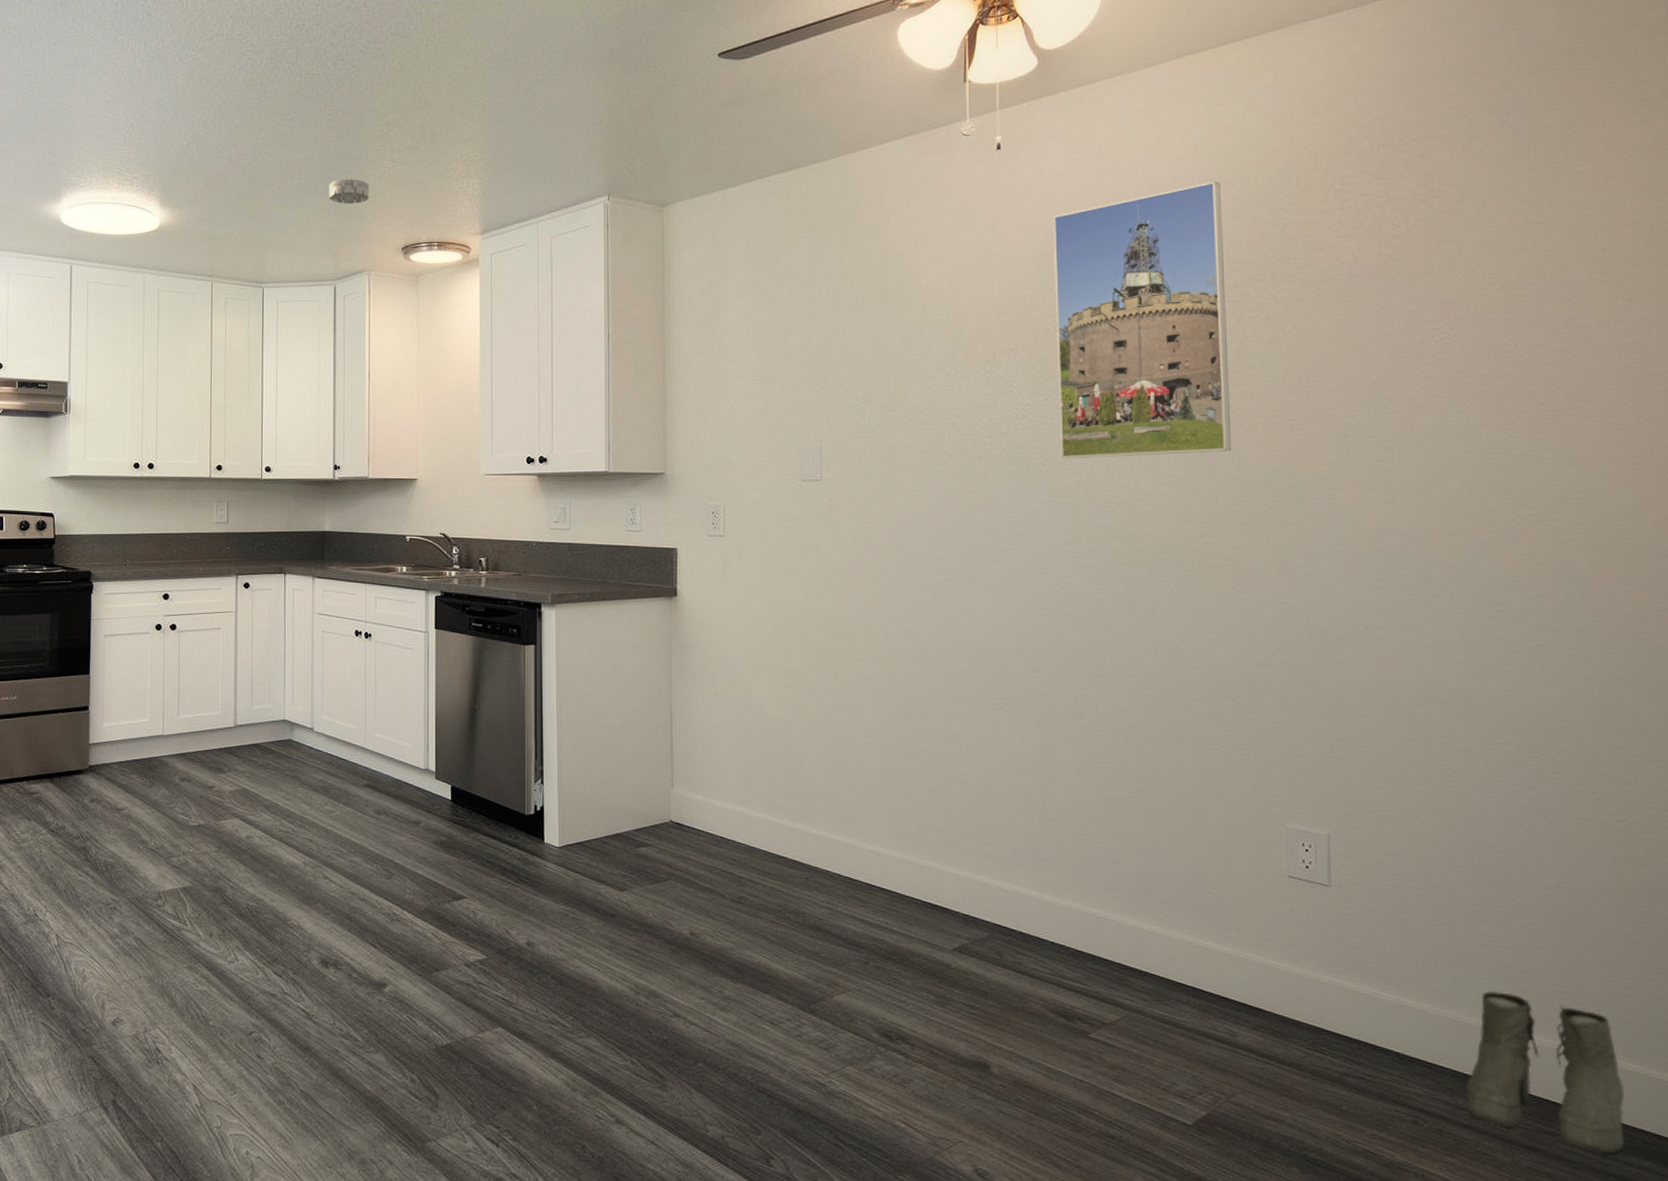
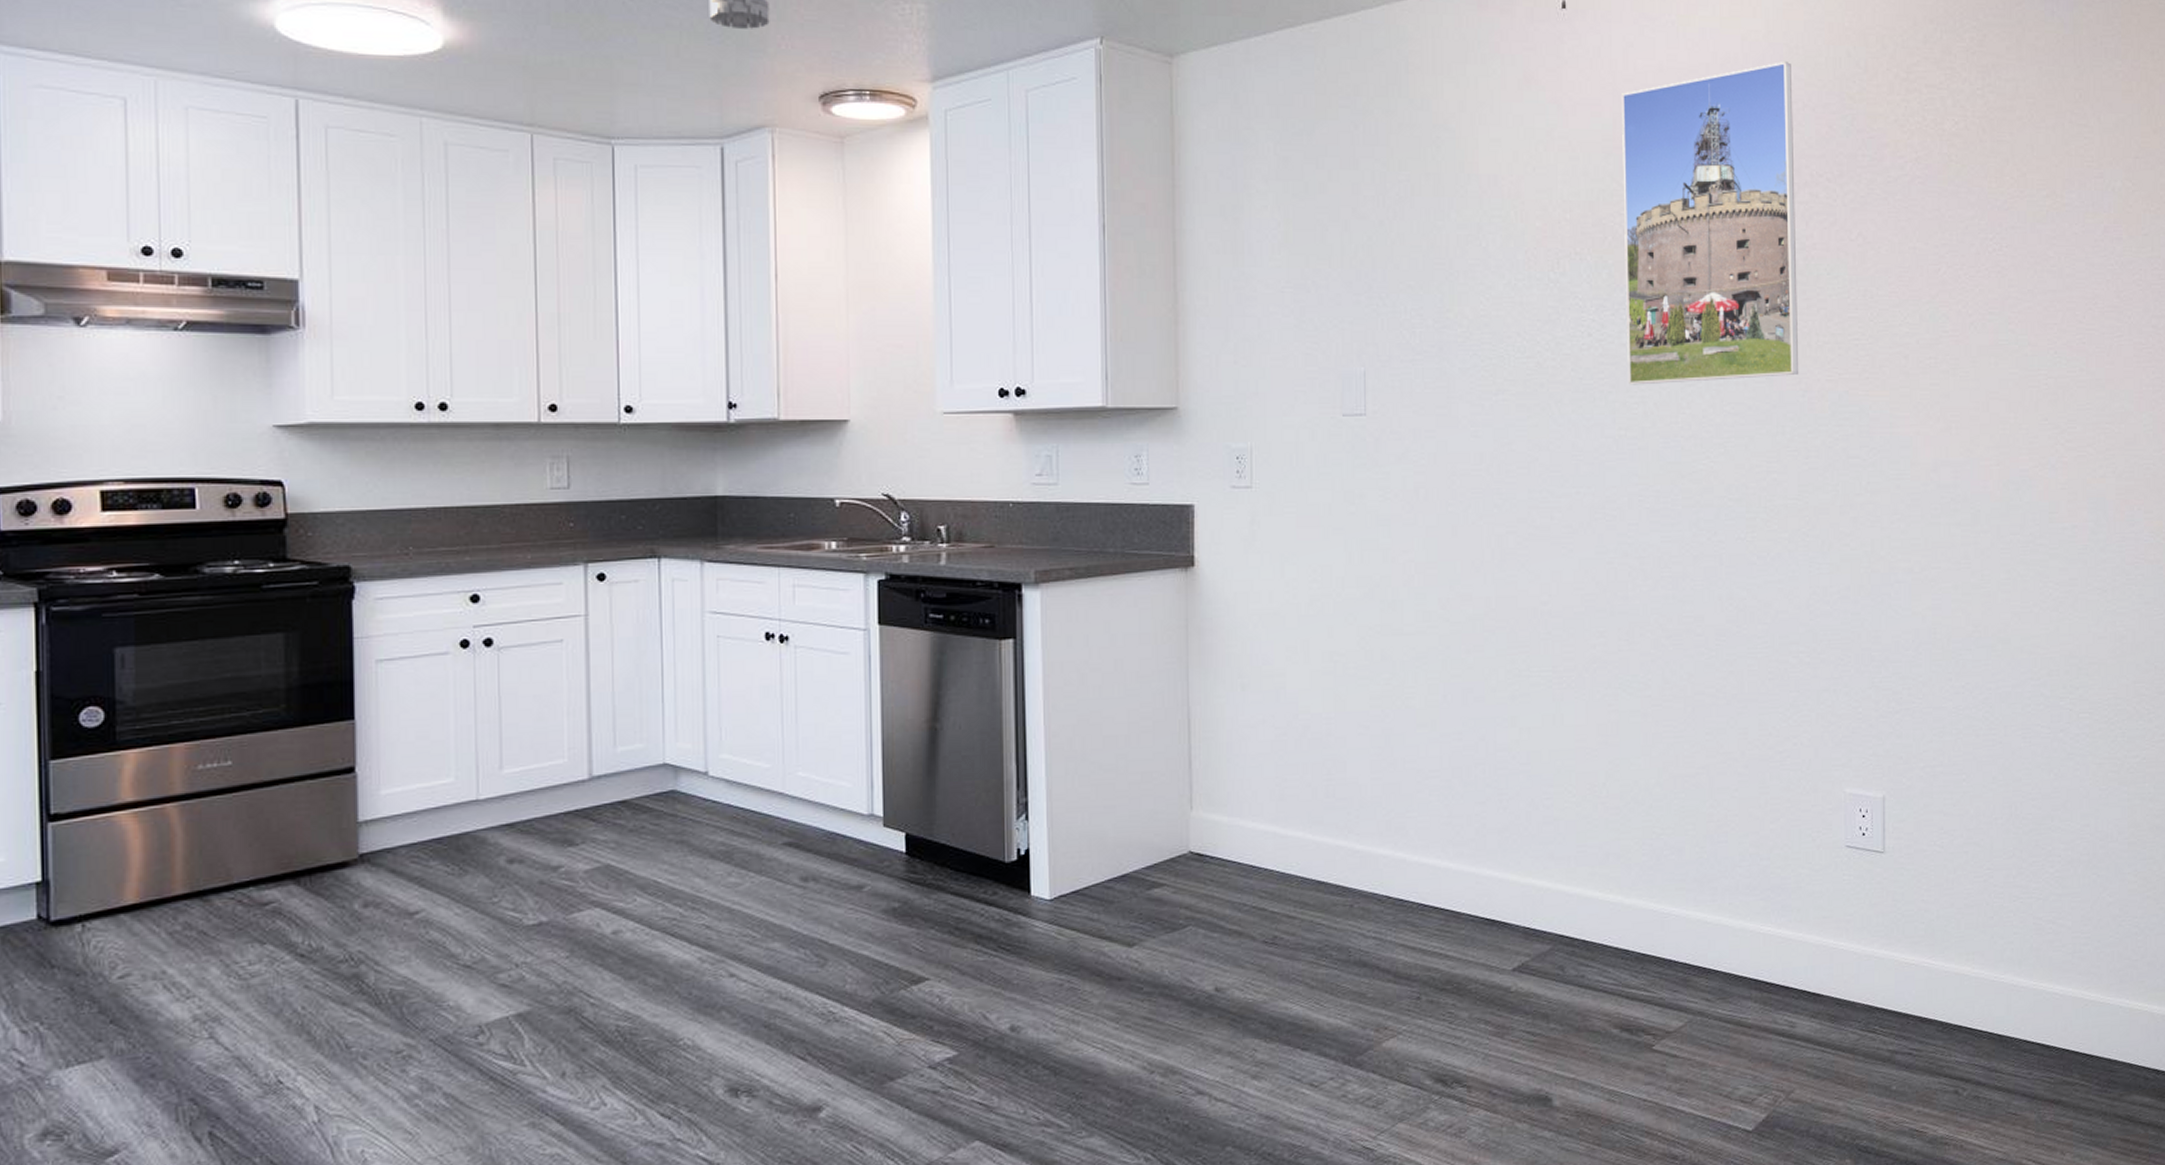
boots: present [1467,990,1625,1154] -> none [2001,944,2131,1096]

